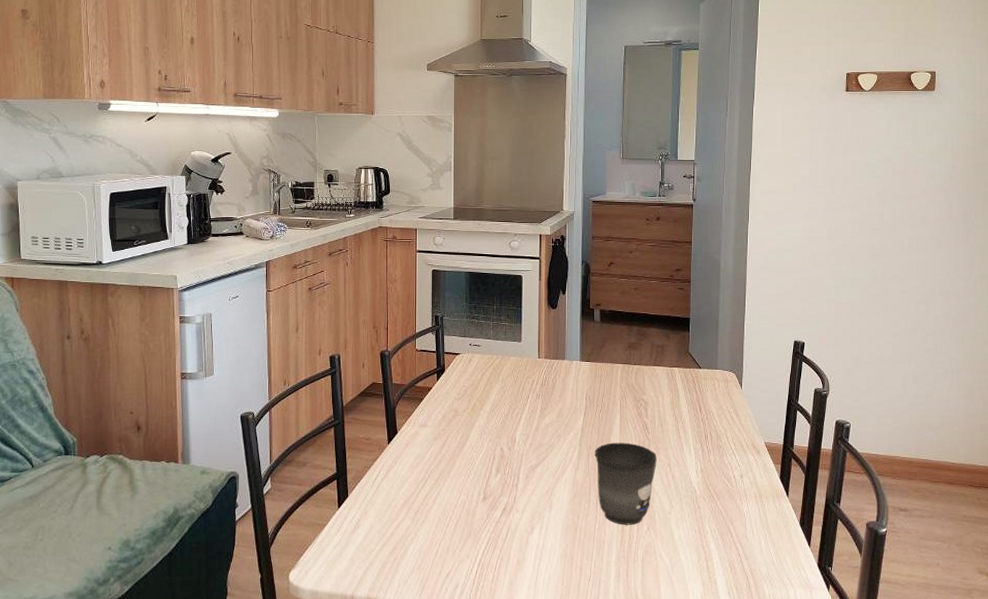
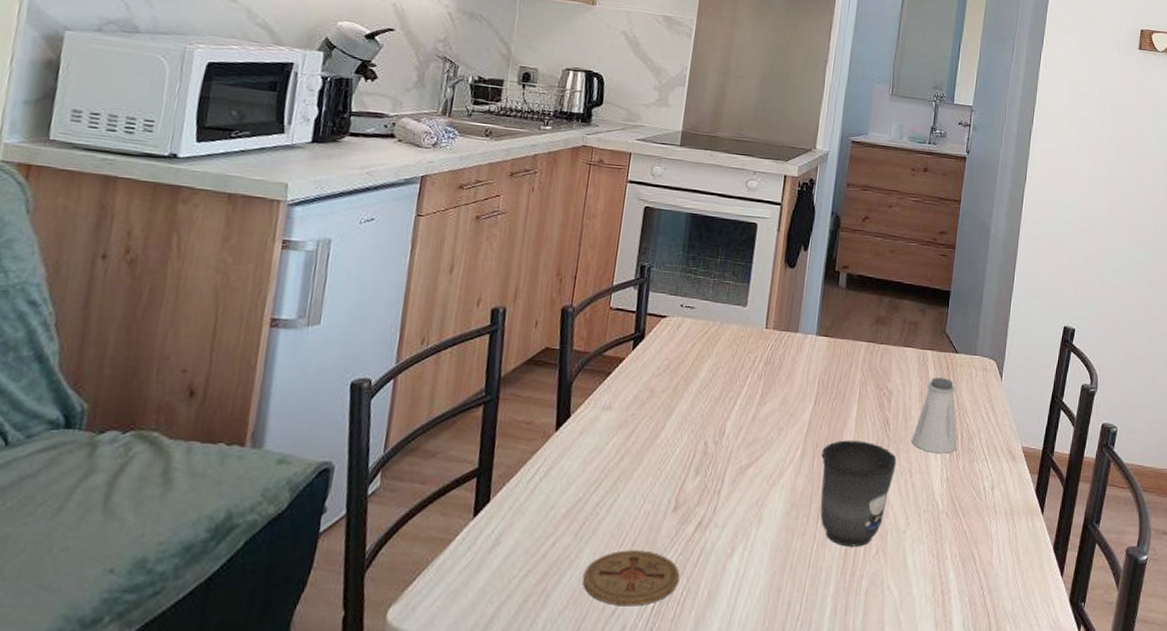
coaster: none [422,530,494,571] -> present [582,550,680,606]
saltshaker: none [668,389,707,450] -> present [912,377,957,454]

